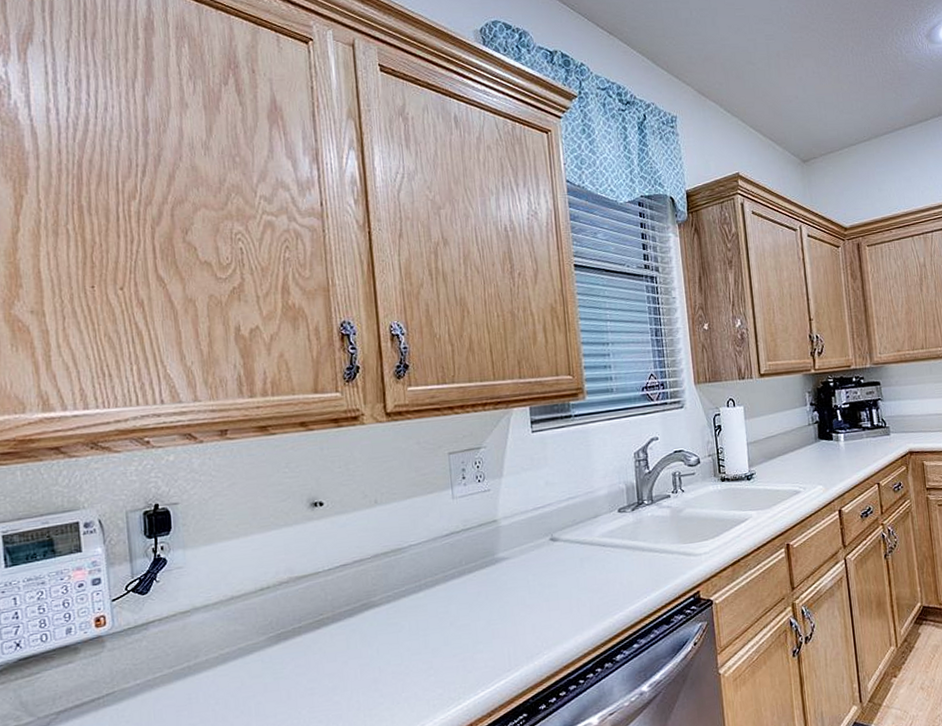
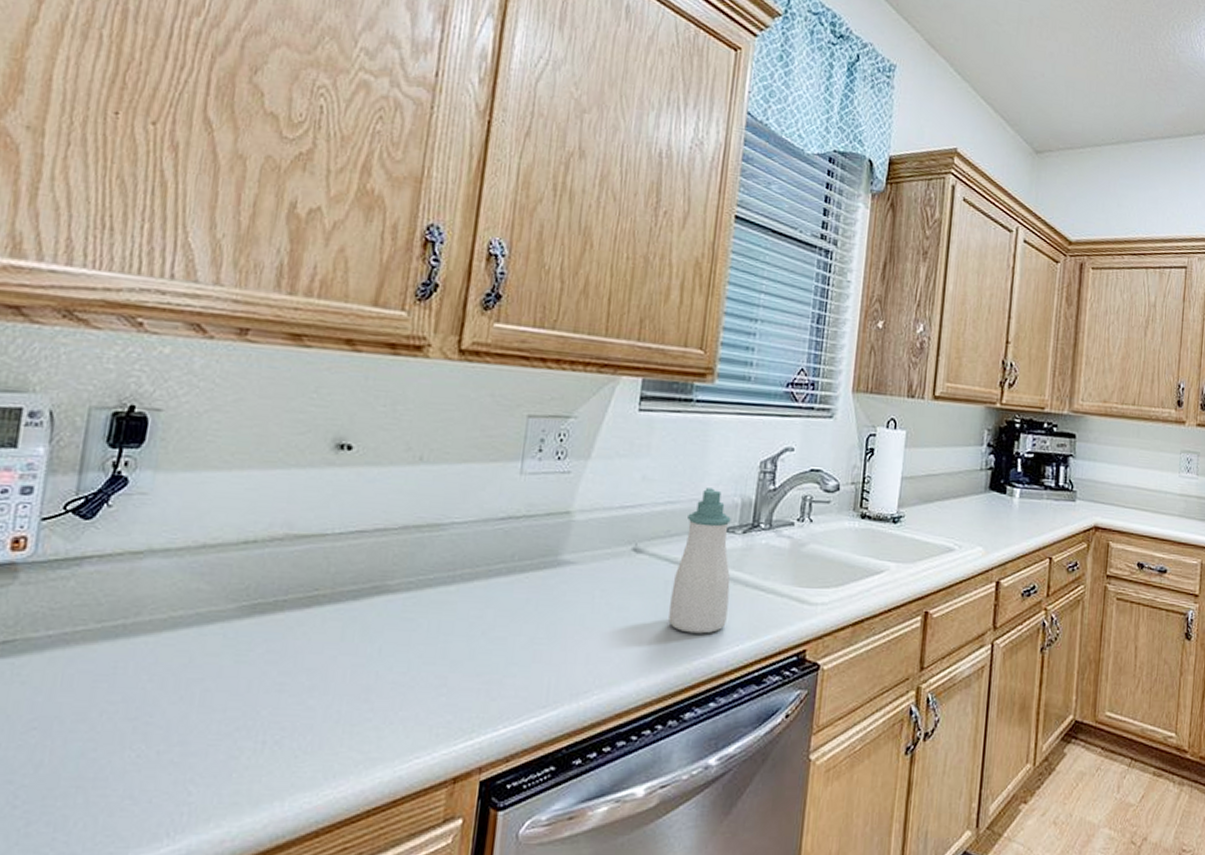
soap bottle: none [586,481,634,595] -> present [668,487,731,634]

